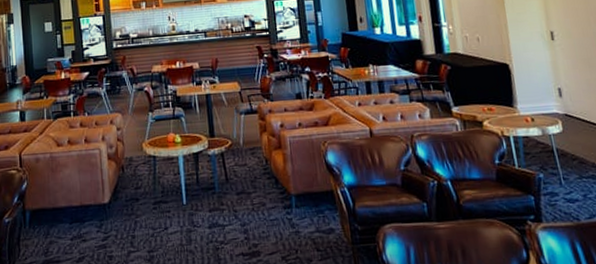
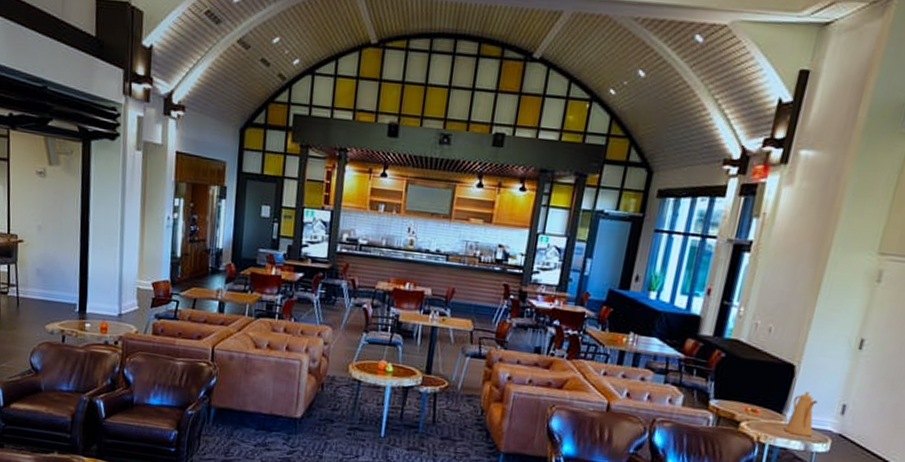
coffee pot: none [517,84,545,123] -> present [784,391,818,437]

